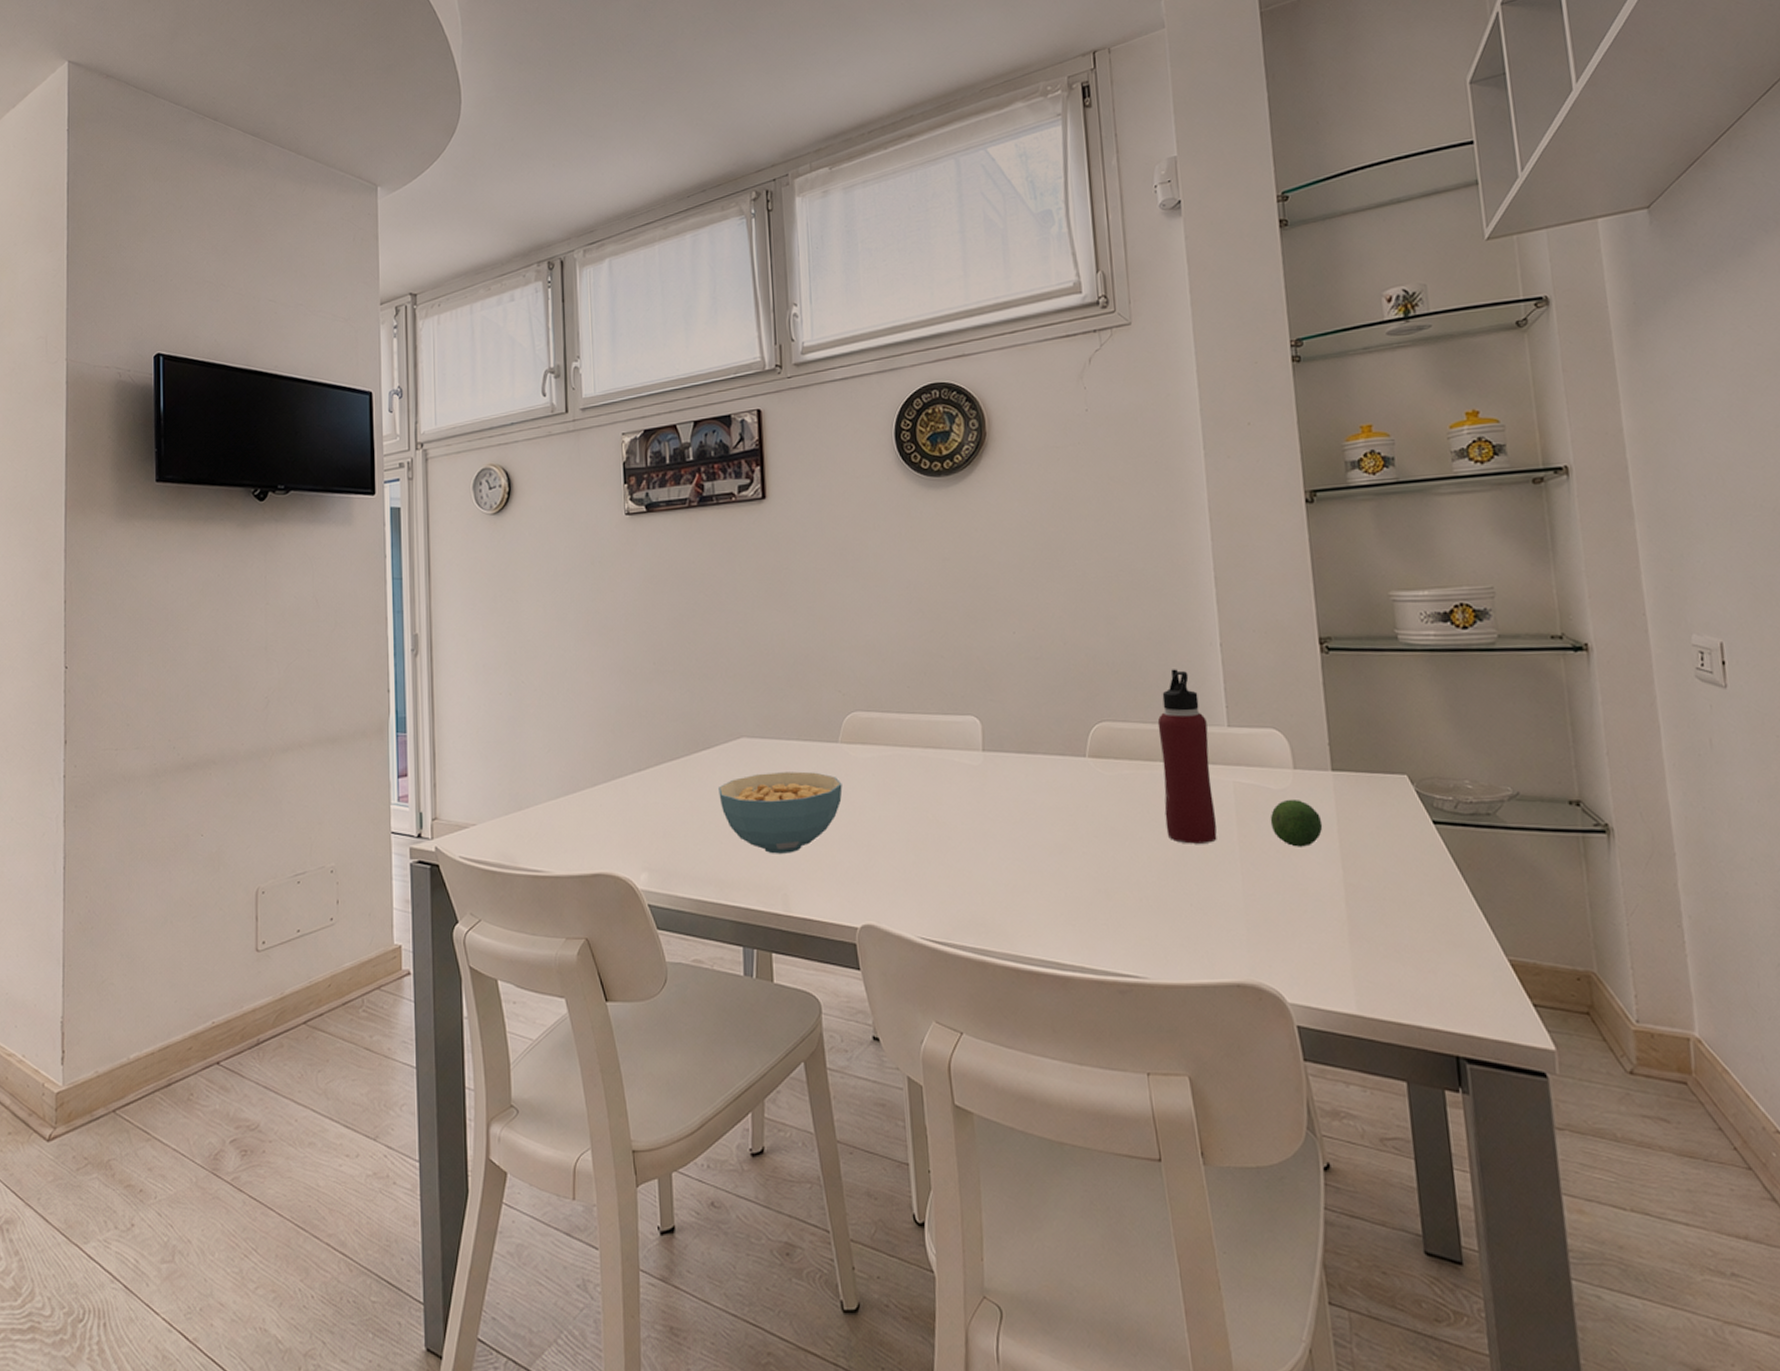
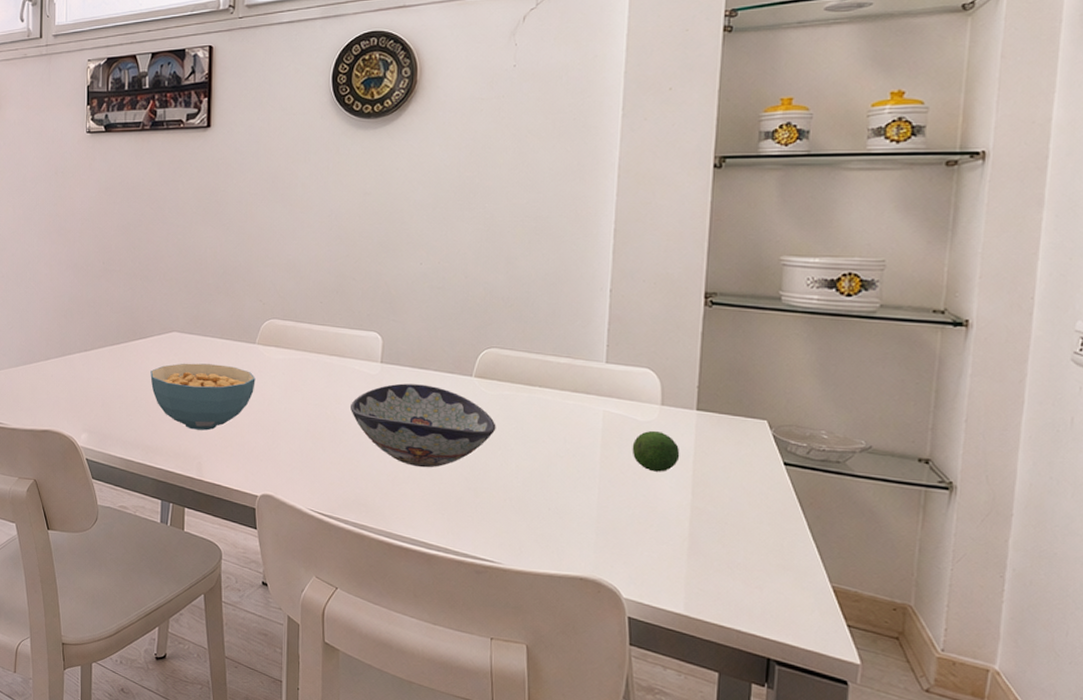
decorative bowl: none [954,771,1120,871] -> present [351,383,496,468]
water bottle: present [1157,669,1217,844] -> none [536,308,587,460]

